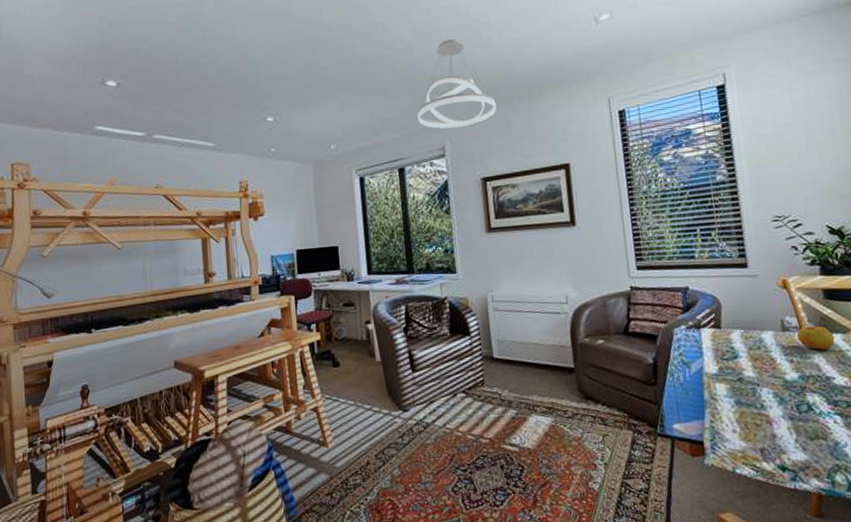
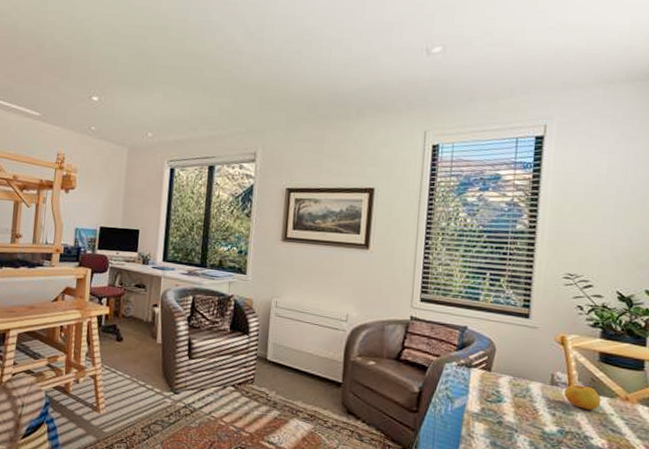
pendant light: present [417,38,497,129] -> none [235,47,314,136]

